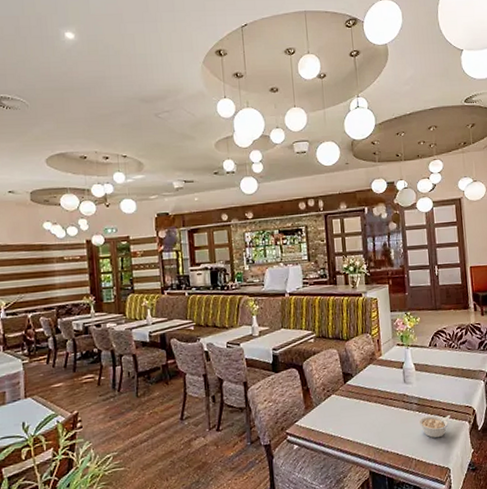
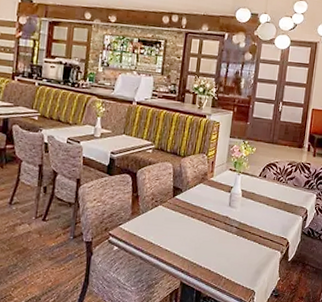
legume: present [418,415,450,439] -> none [235,240,265,262]

